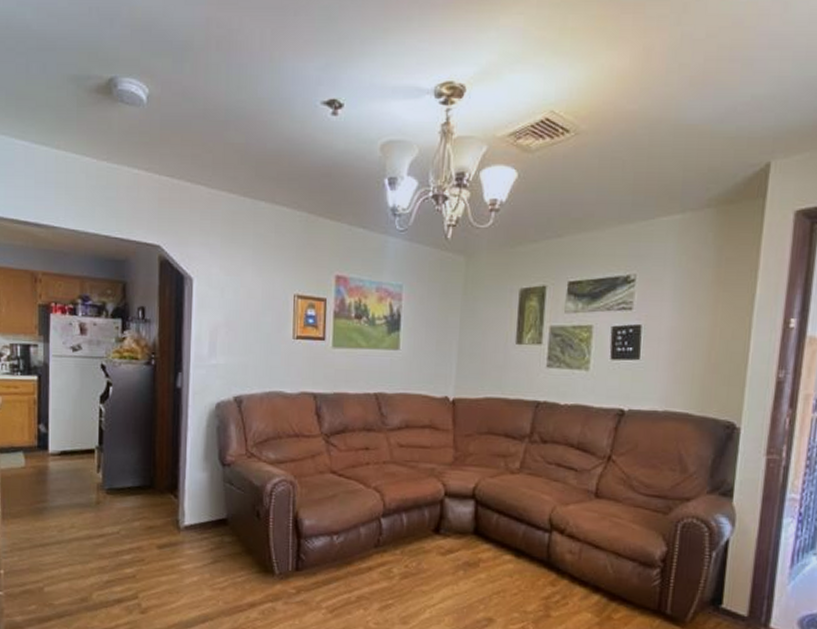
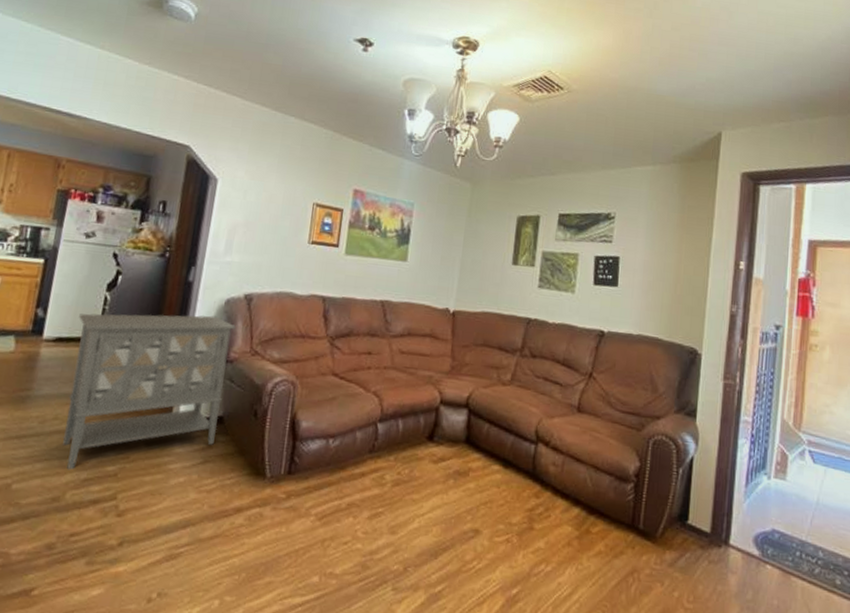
cabinet: none [78,420,229,574] -> present [62,313,236,470]

